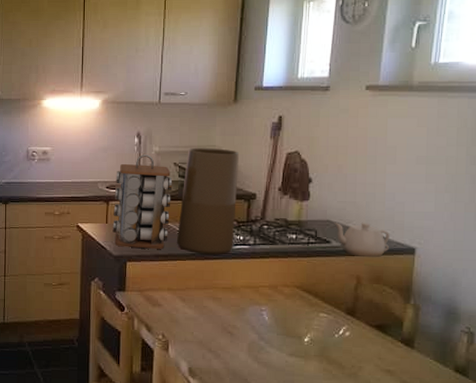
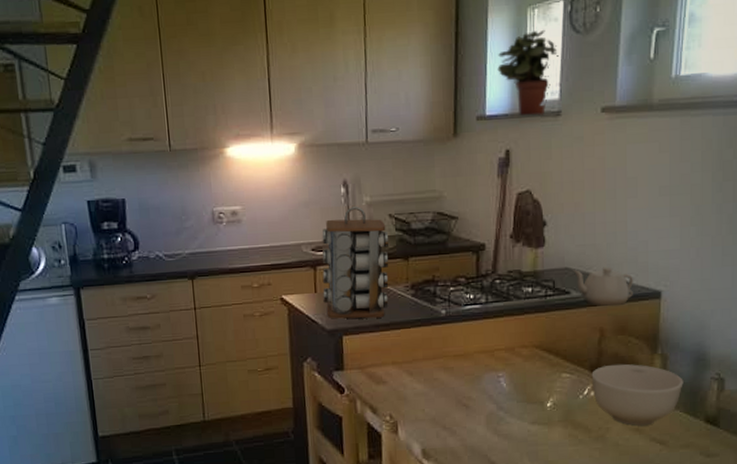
vase: present [176,147,239,255] -> none [398,193,464,320]
potted plant: none [275,19,330,89] -> present [497,29,559,117]
bowl: none [347,309,434,369] -> present [591,363,683,426]

